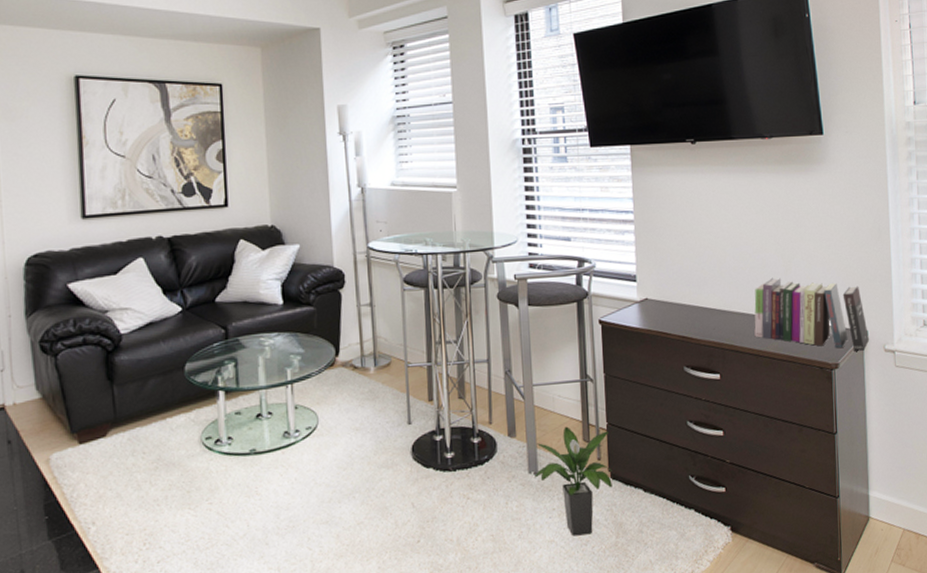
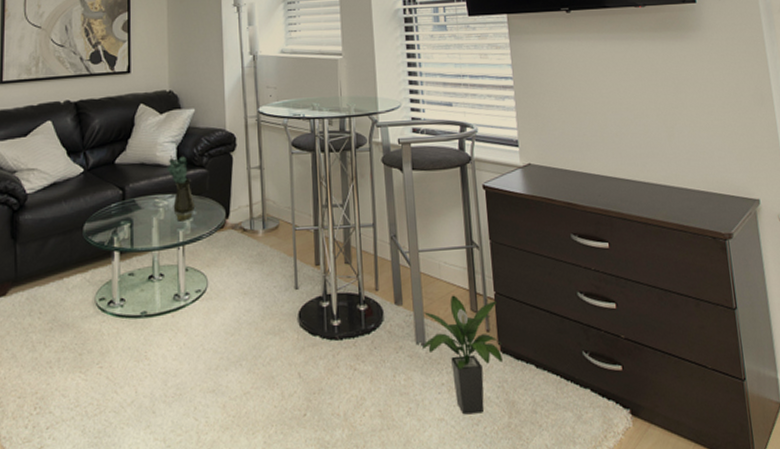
vase: none [271,292,304,360] -> present [167,155,196,221]
books: present [754,277,870,351] -> none [639,143,763,221]

